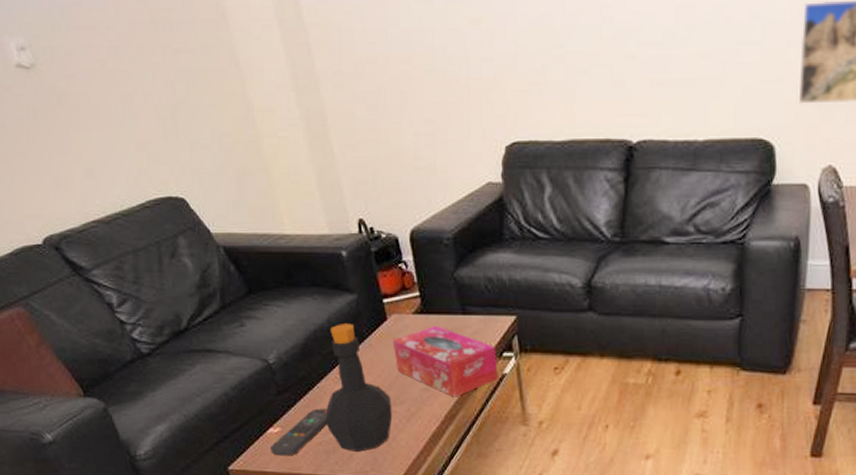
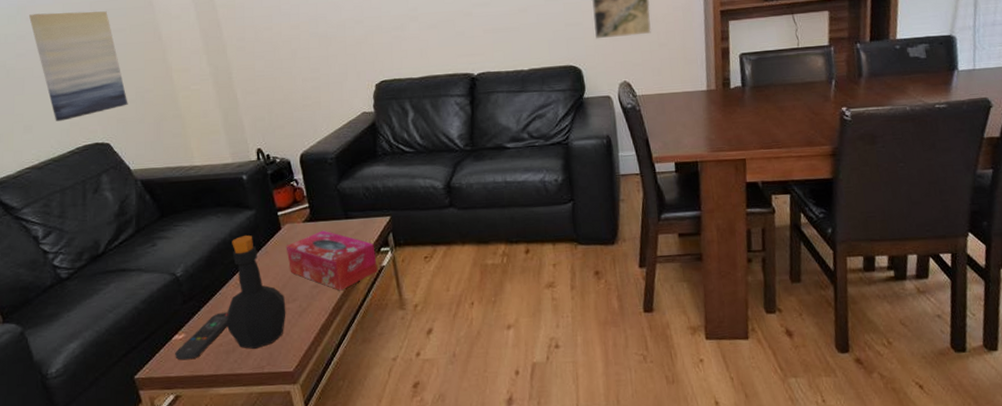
wall art: none [77,21,204,166] -> present [29,11,128,121]

